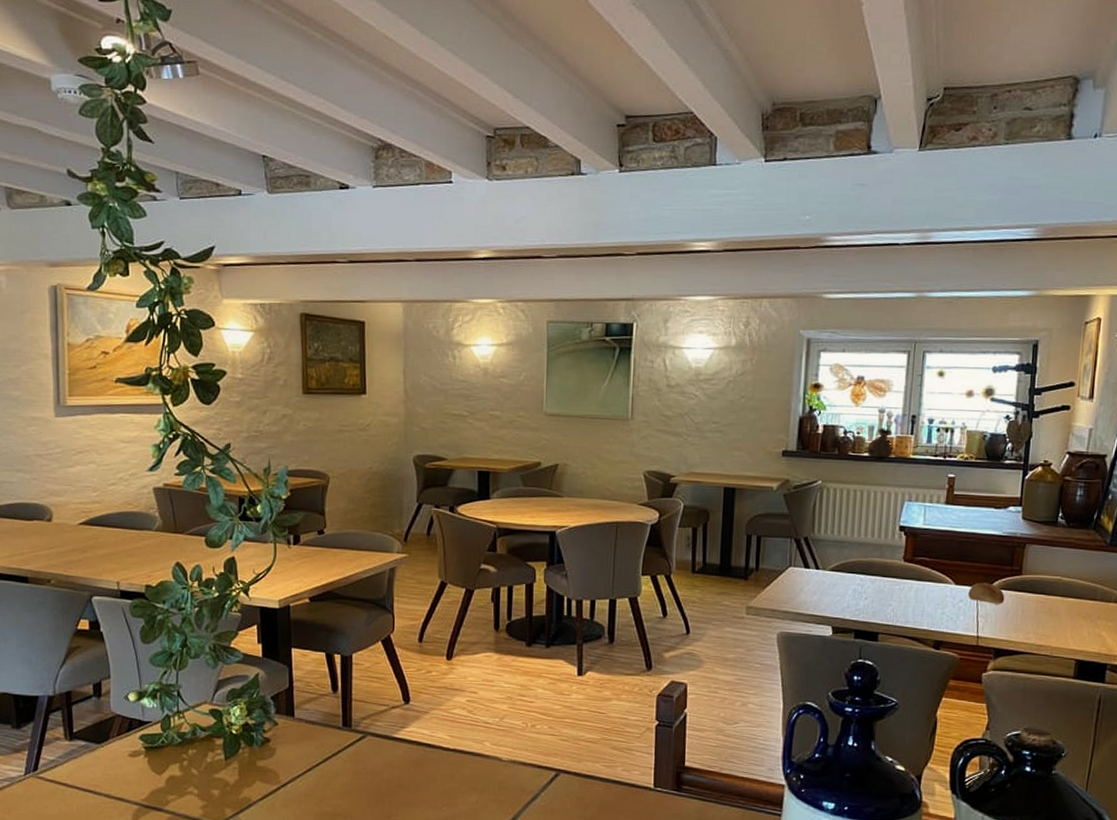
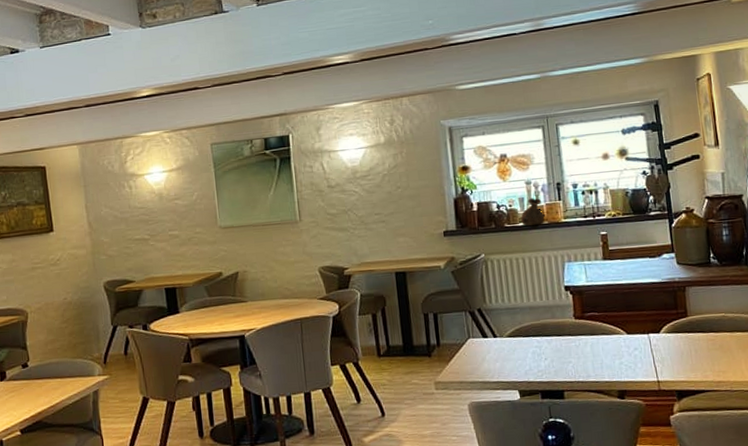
bread roll: present [968,582,1005,604] -> none [641,328,677,348]

